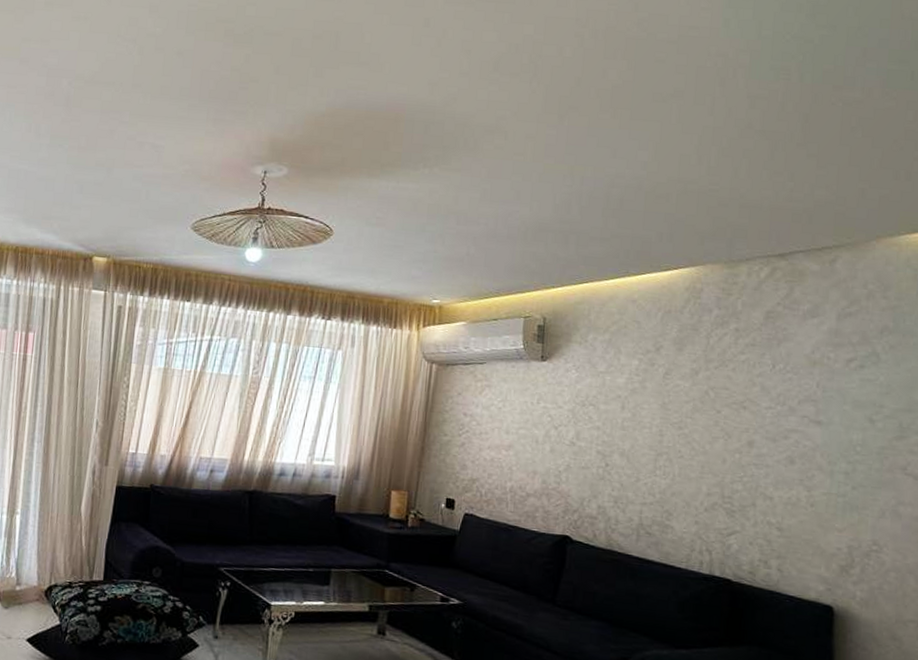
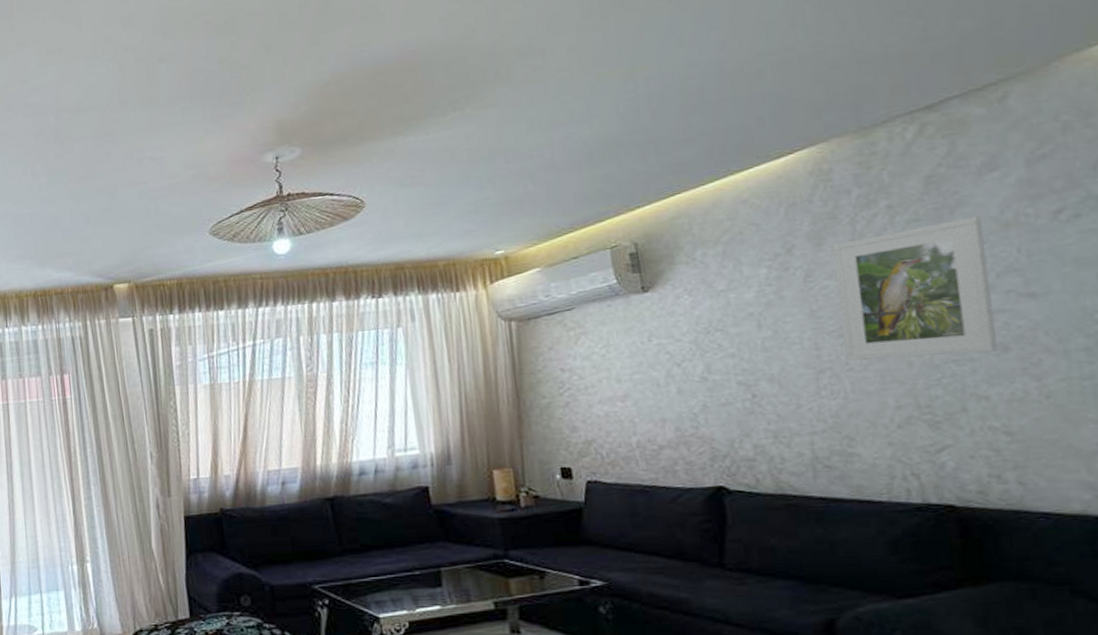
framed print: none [679,350,798,462] -> present [832,216,998,361]

